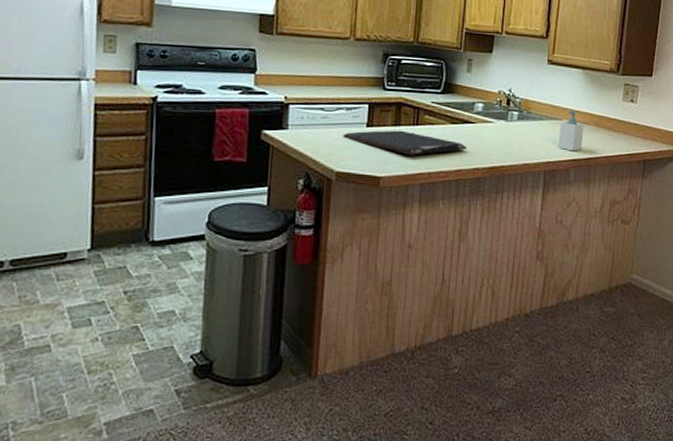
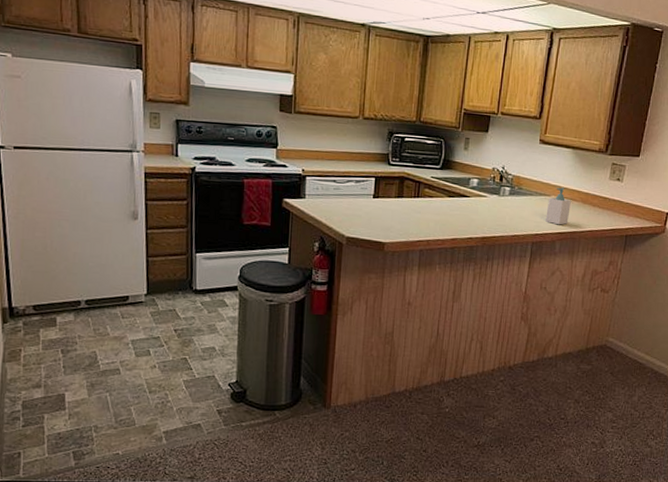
cutting board: present [343,130,467,155] -> none [352,201,462,224]

